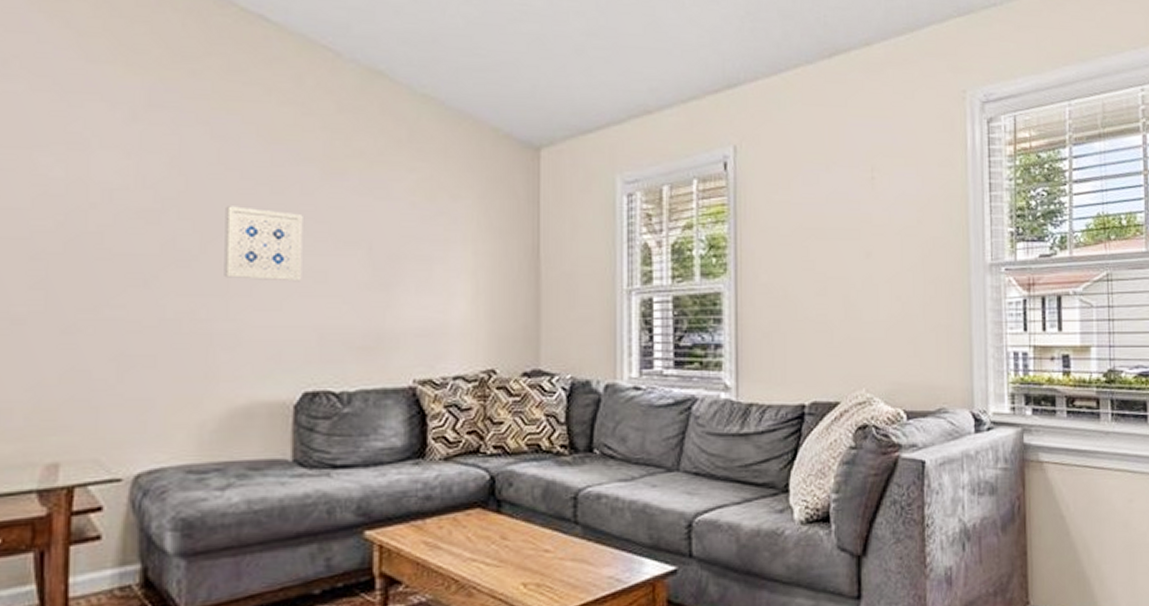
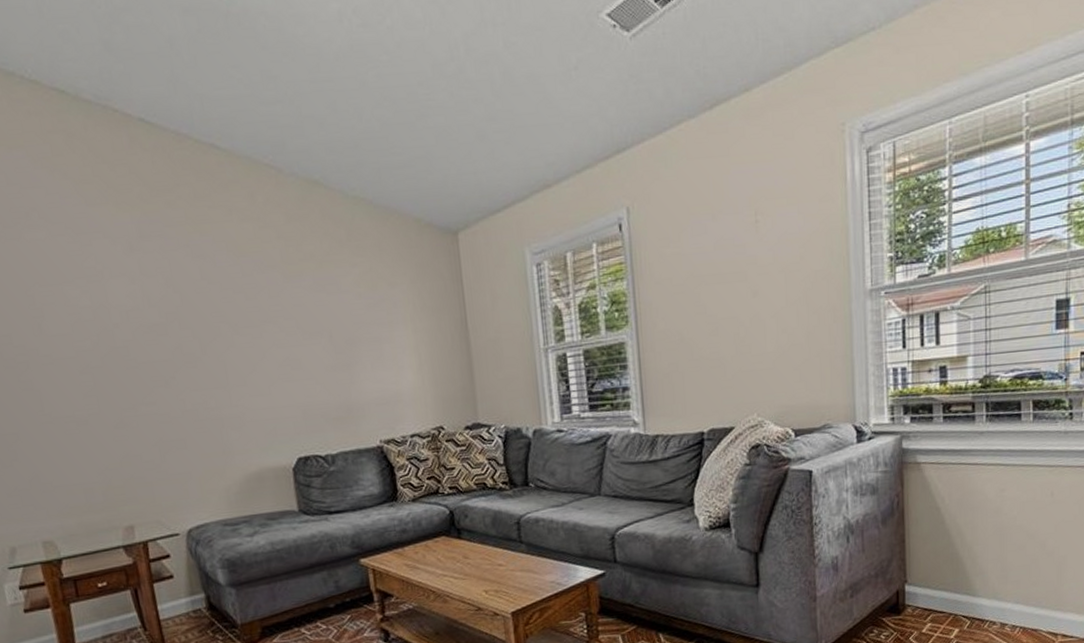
wall art: present [224,206,303,282] -> none [214,313,282,373]

